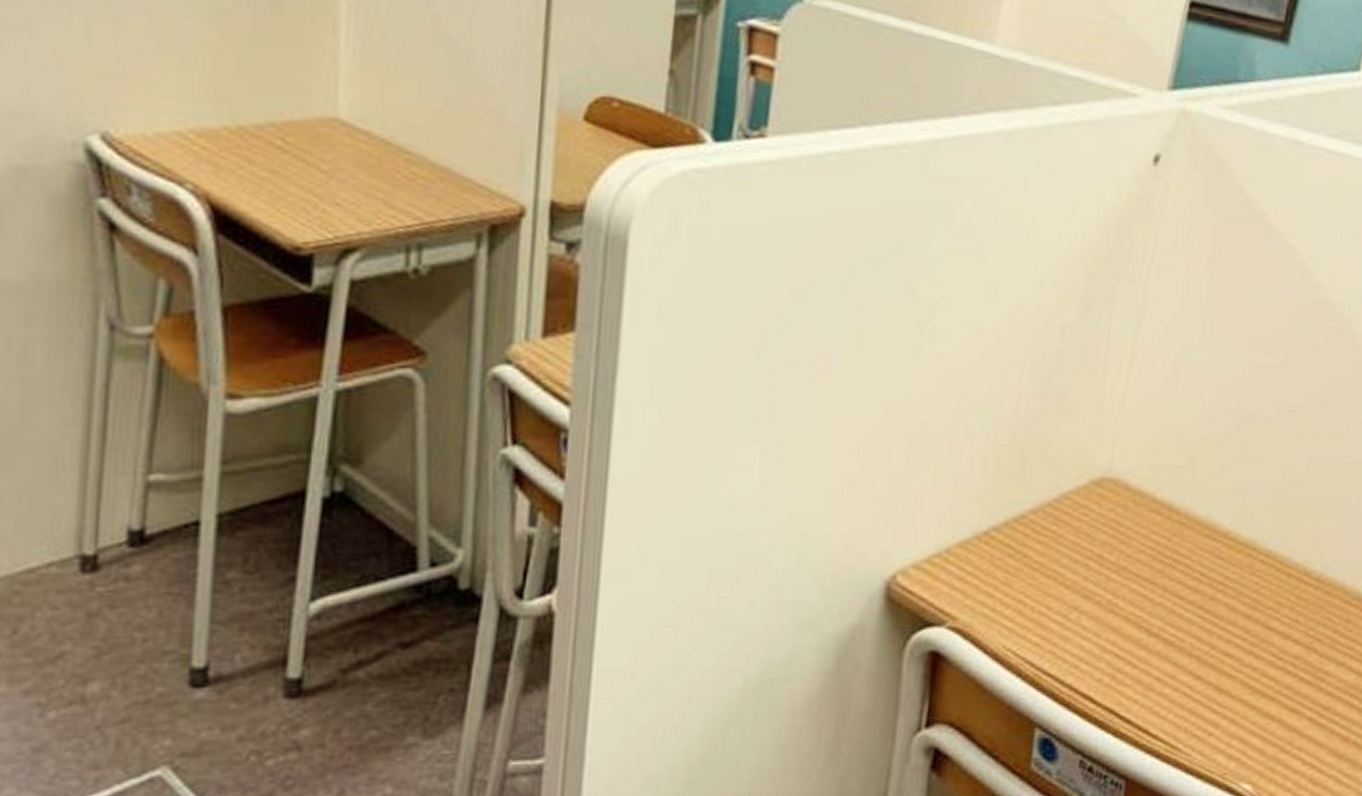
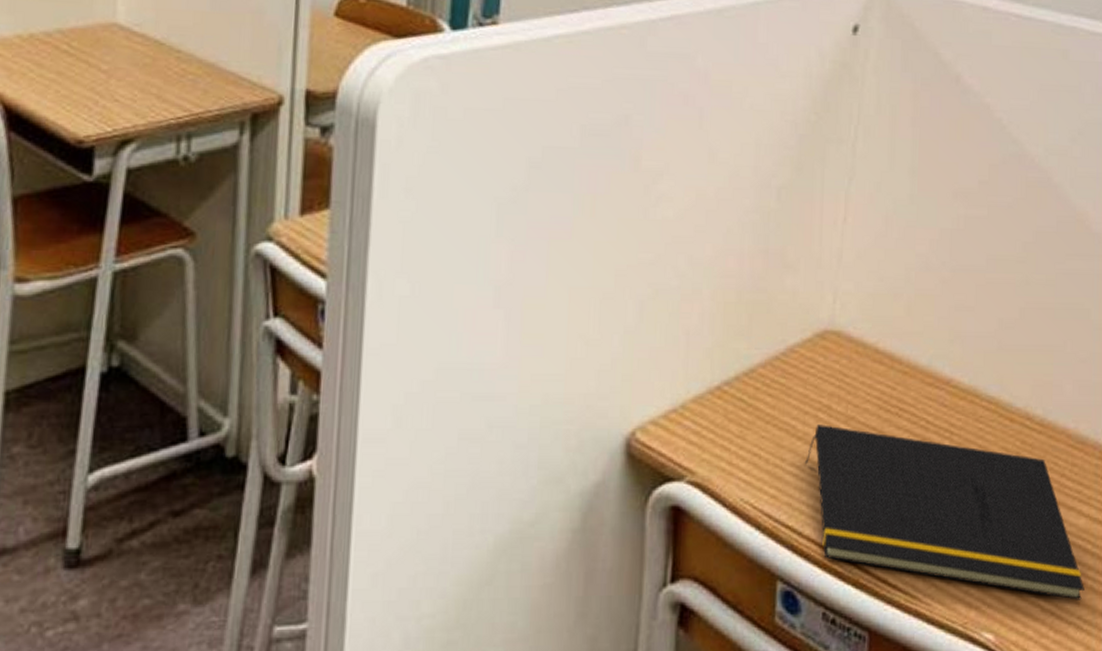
notepad: none [1071,573,1348,754] -> present [804,424,1084,600]

